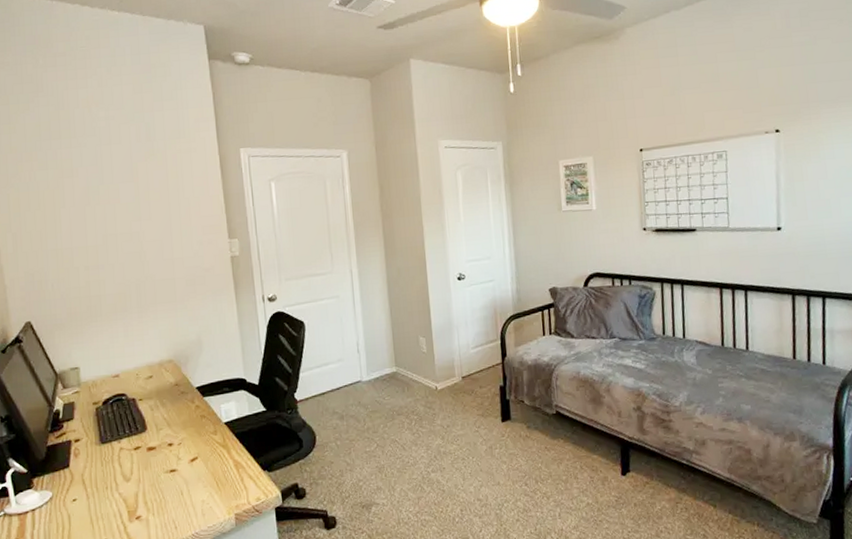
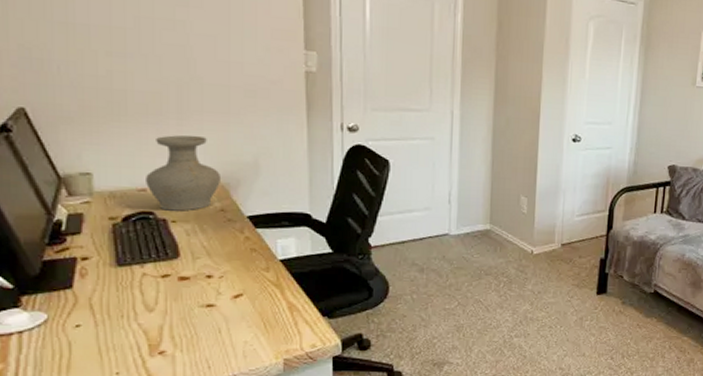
vase: none [118,323,174,391] -> present [146,135,222,211]

